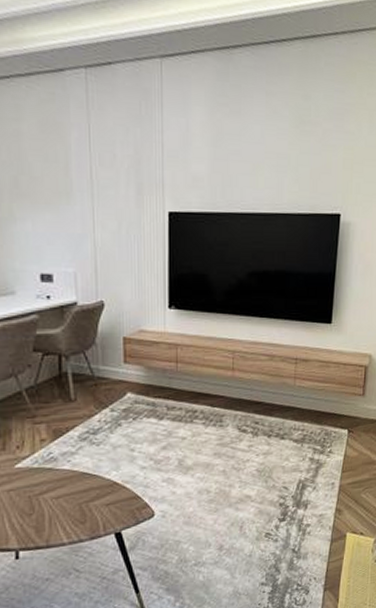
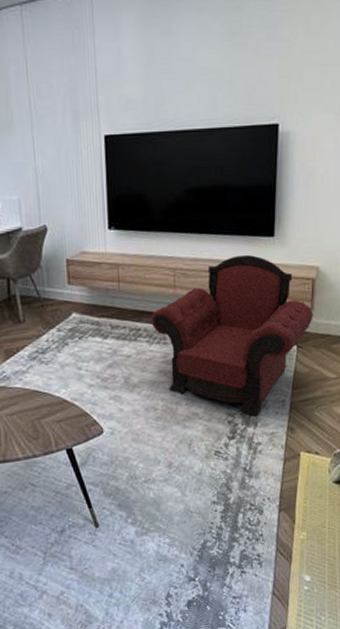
armchair: none [208,340,365,499] -> present [151,254,313,416]

